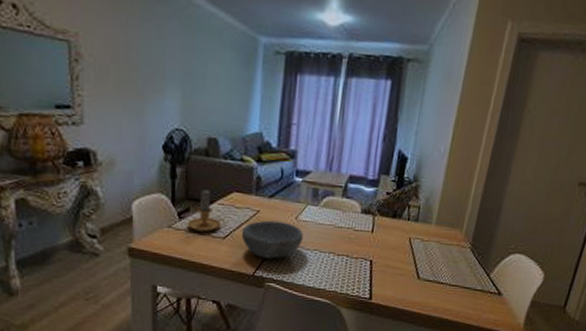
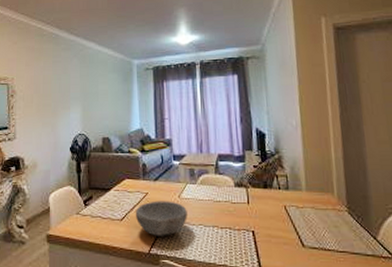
candle: present [188,189,226,233] -> none [92,179,122,216]

